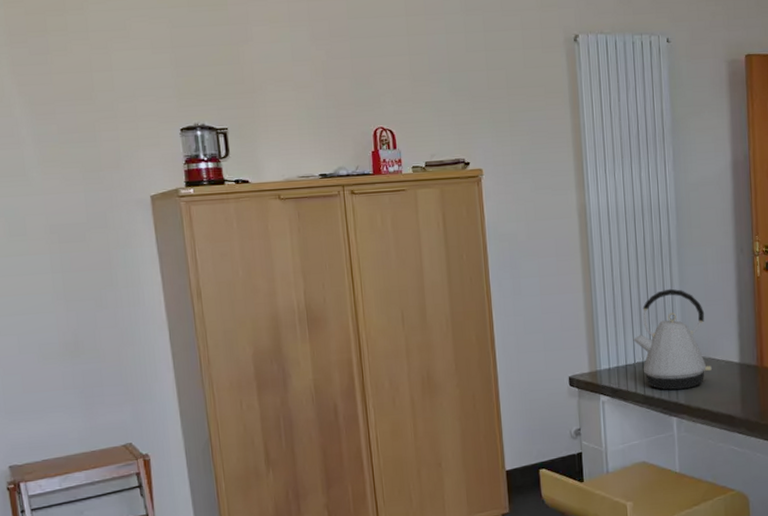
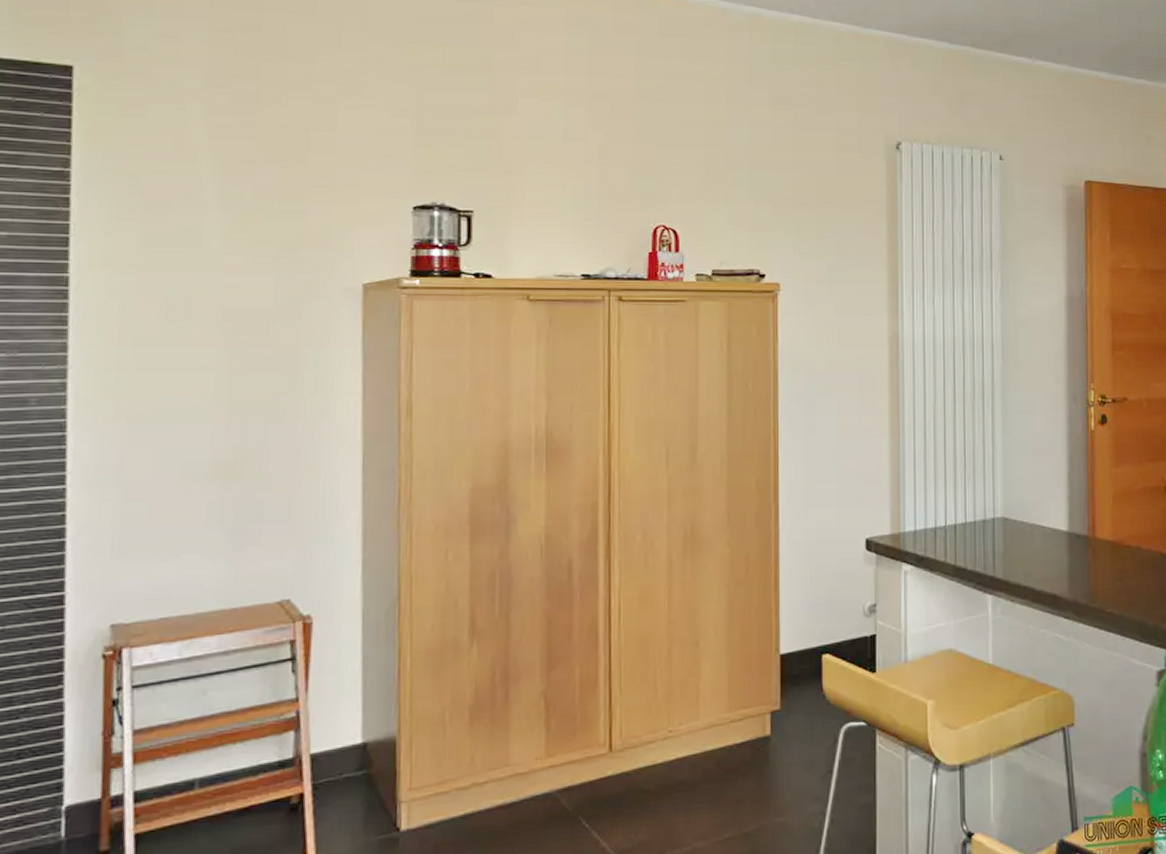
kettle: present [633,288,712,390] -> none [945,438,1035,561]

